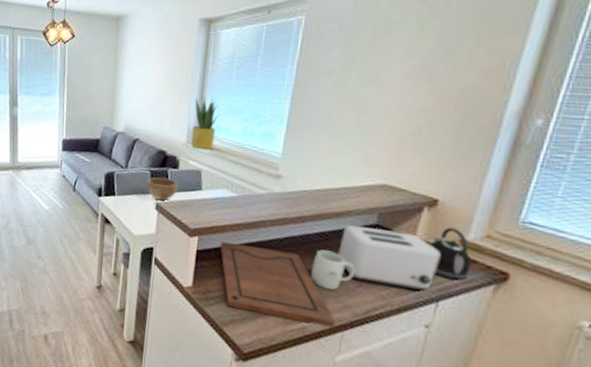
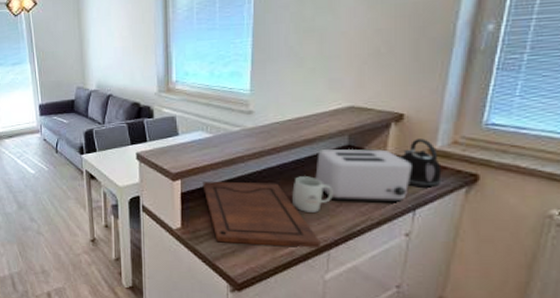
bowl: present [146,177,179,201] -> none [125,128,156,151]
planter: present [191,96,220,151] -> none [161,44,186,97]

